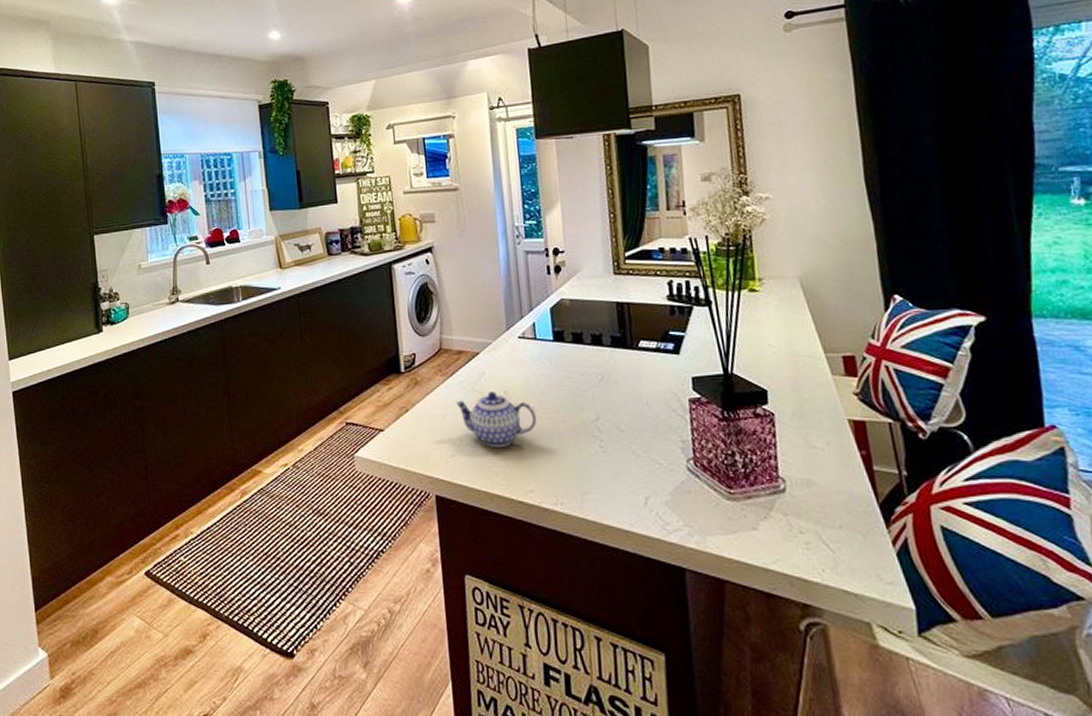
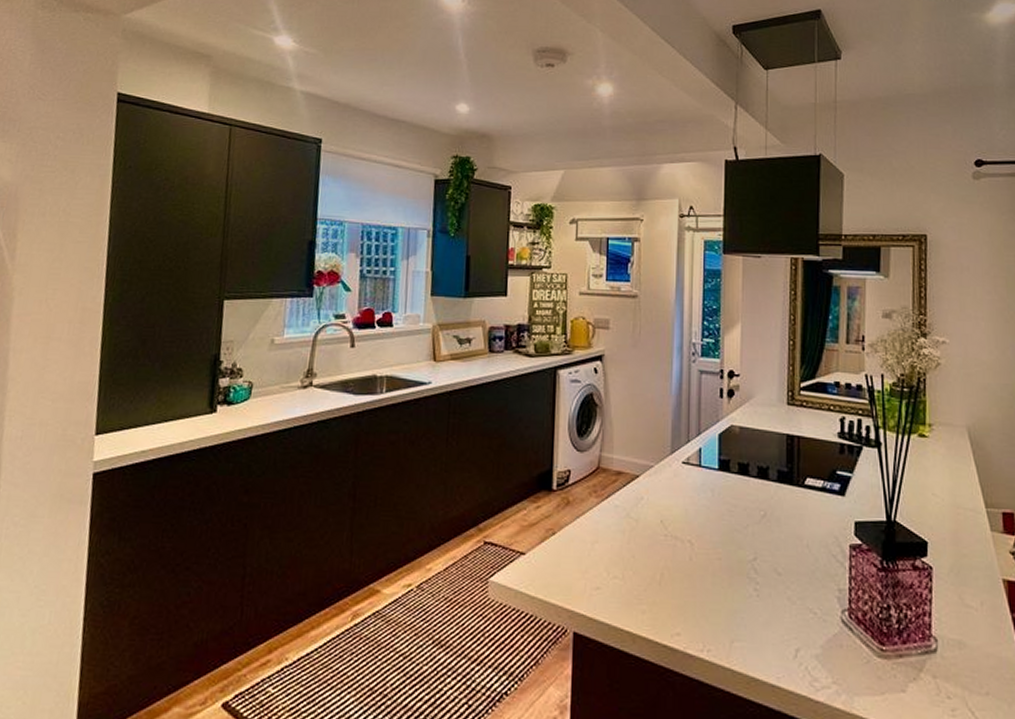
teapot: present [456,391,537,447] -> none [608,520,692,582]

